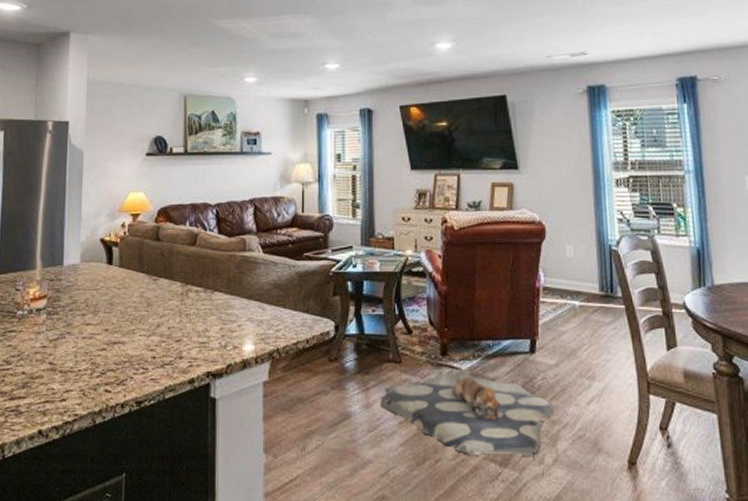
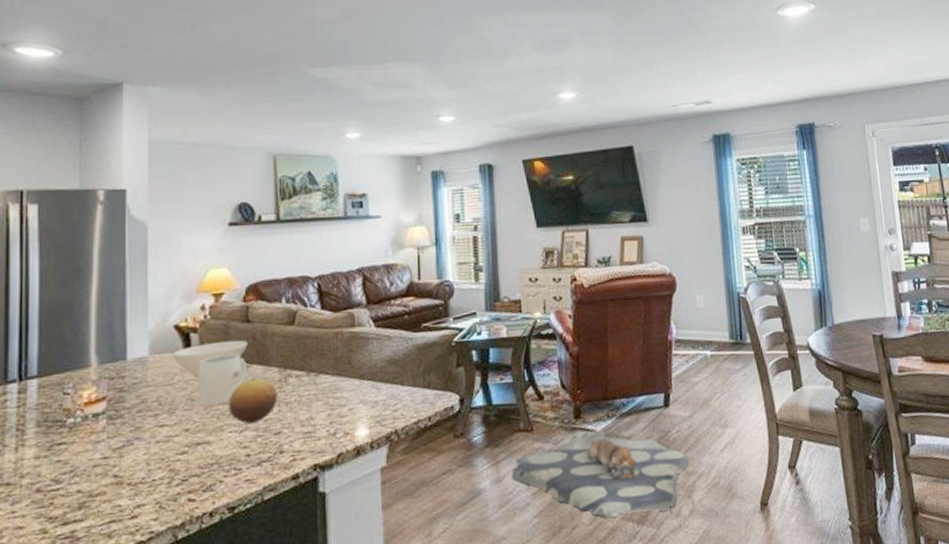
bowl: none [97,255,157,285] -> present [172,339,248,377]
mug: none [116,268,157,312] -> present [197,354,248,407]
fruit: none [139,290,180,329] -> present [228,378,278,424]

